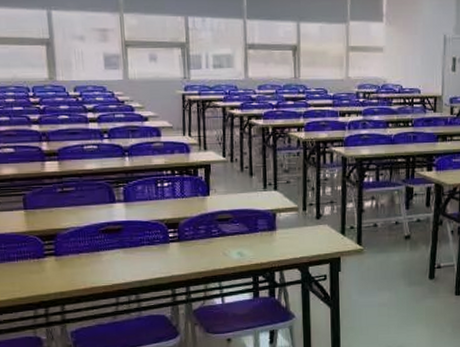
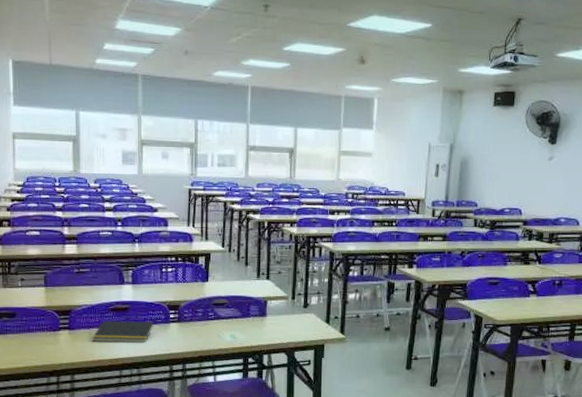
notepad: none [82,242,151,268] -> present [92,320,153,343]

